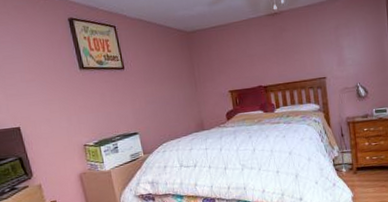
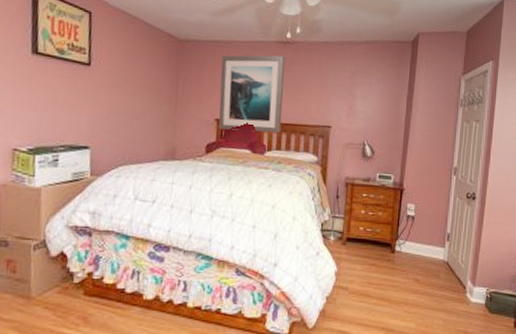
wall art: none [223,26,285,98] -> present [218,55,285,133]

